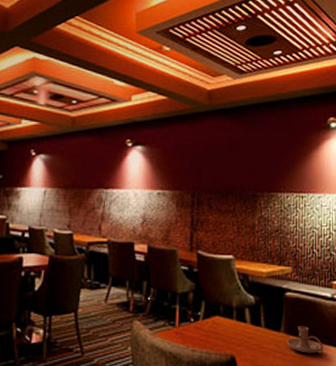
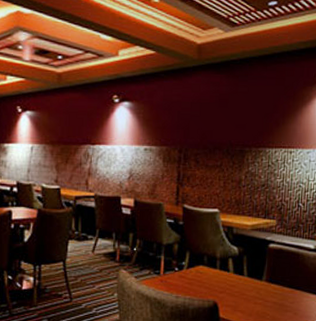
candle holder: present [286,326,324,354] -> none [268,275,304,300]

